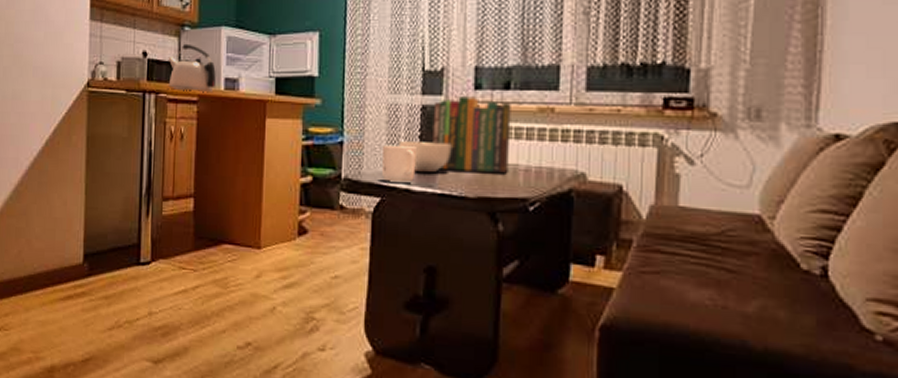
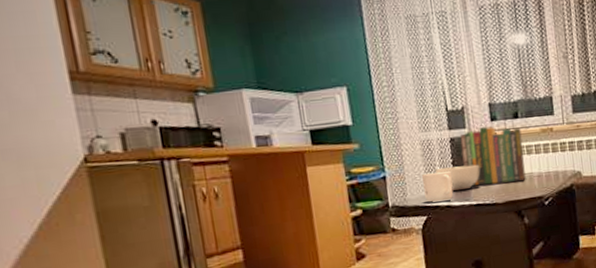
kettle: present [168,43,216,93] -> none [184,108,246,154]

